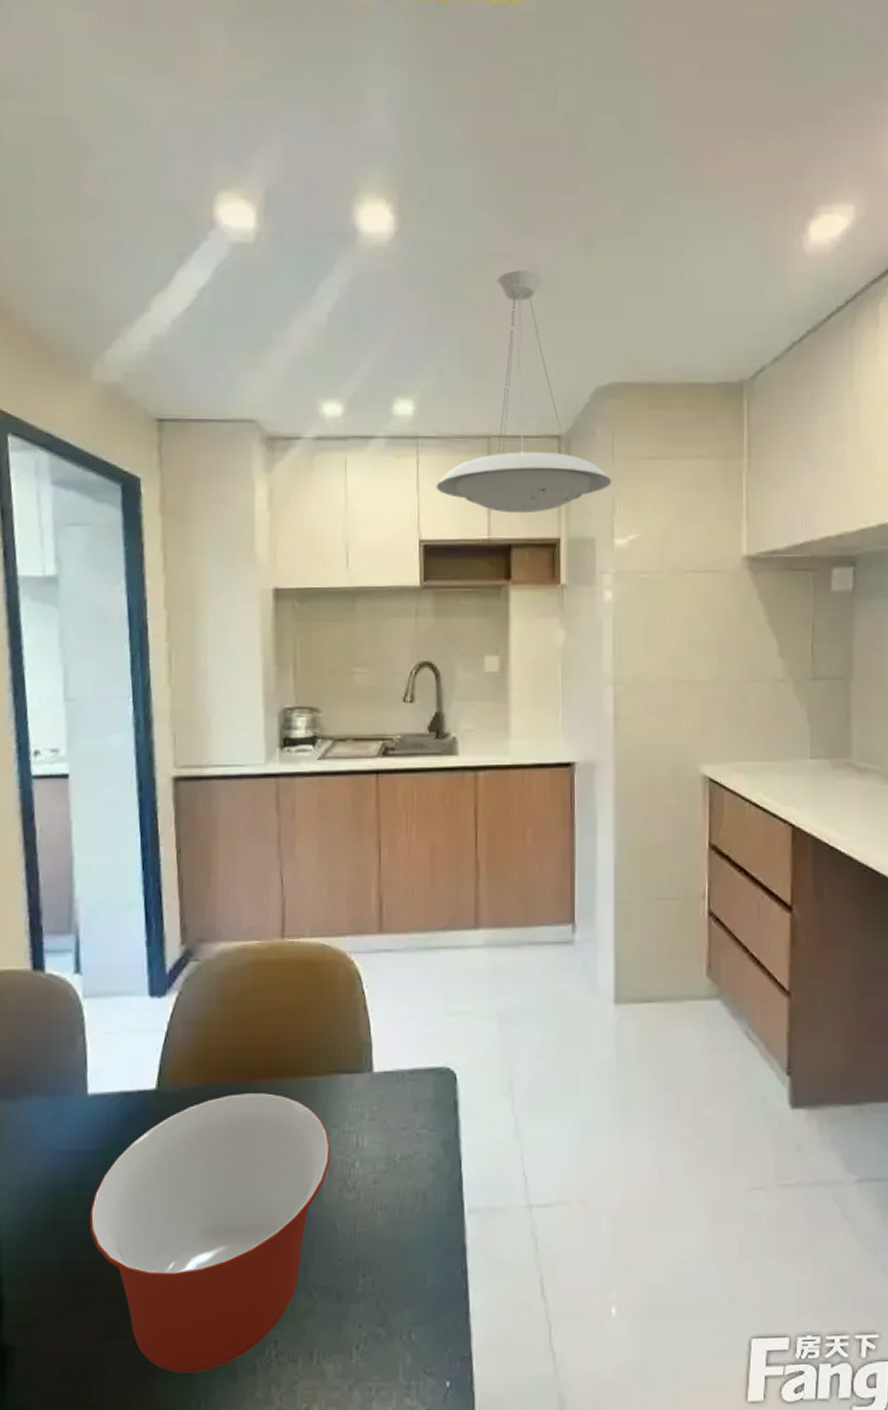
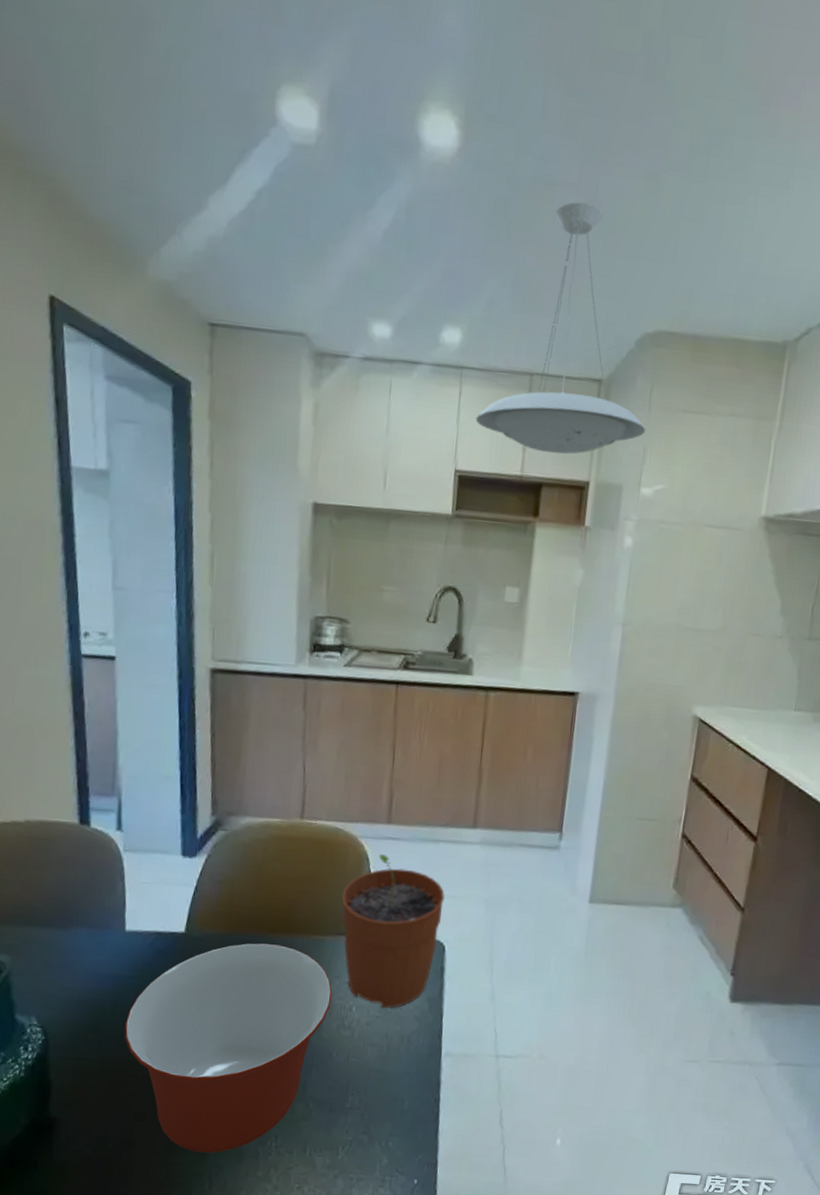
plant pot: none [333,971,450,1160] -> present [341,854,445,1009]

